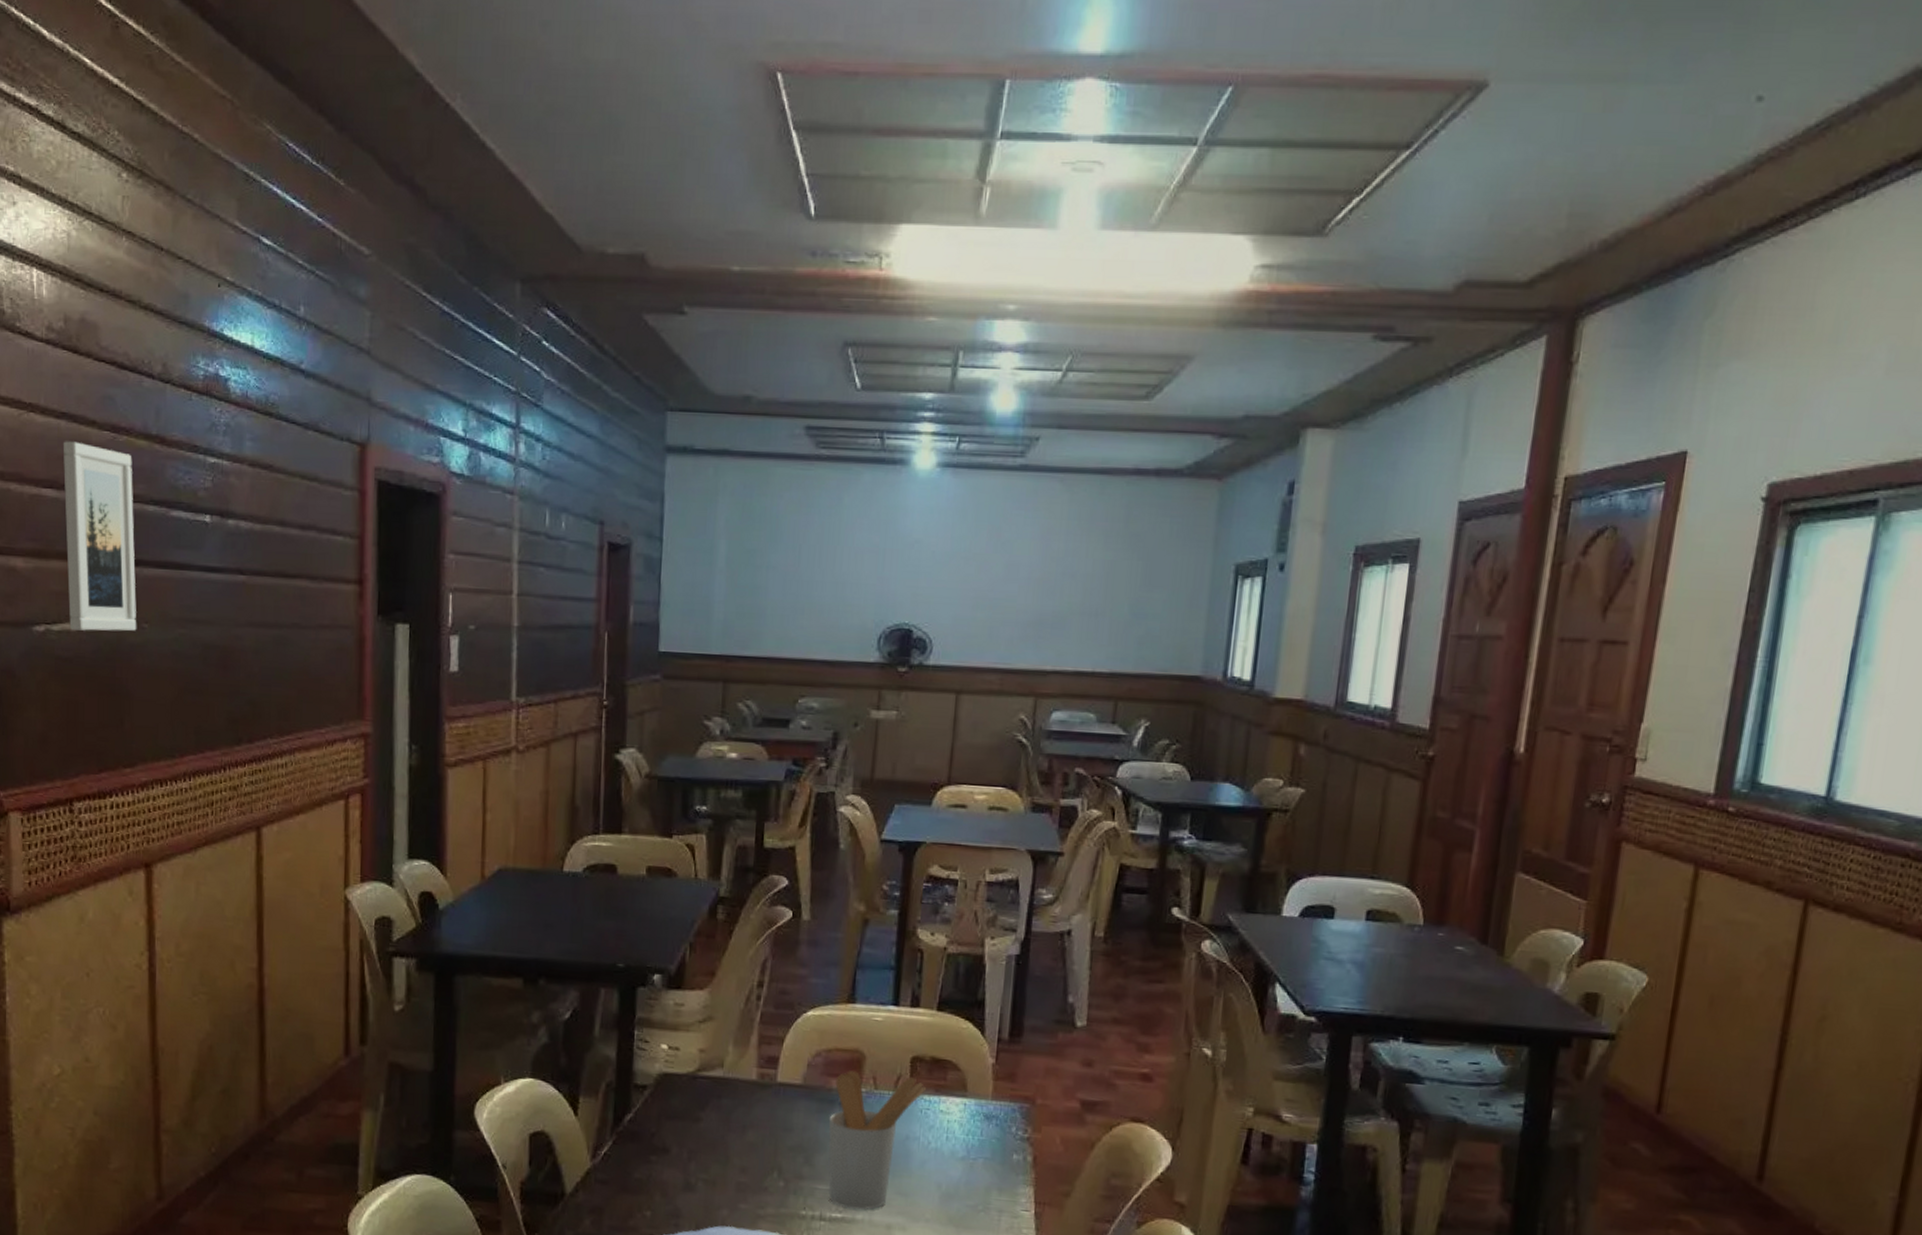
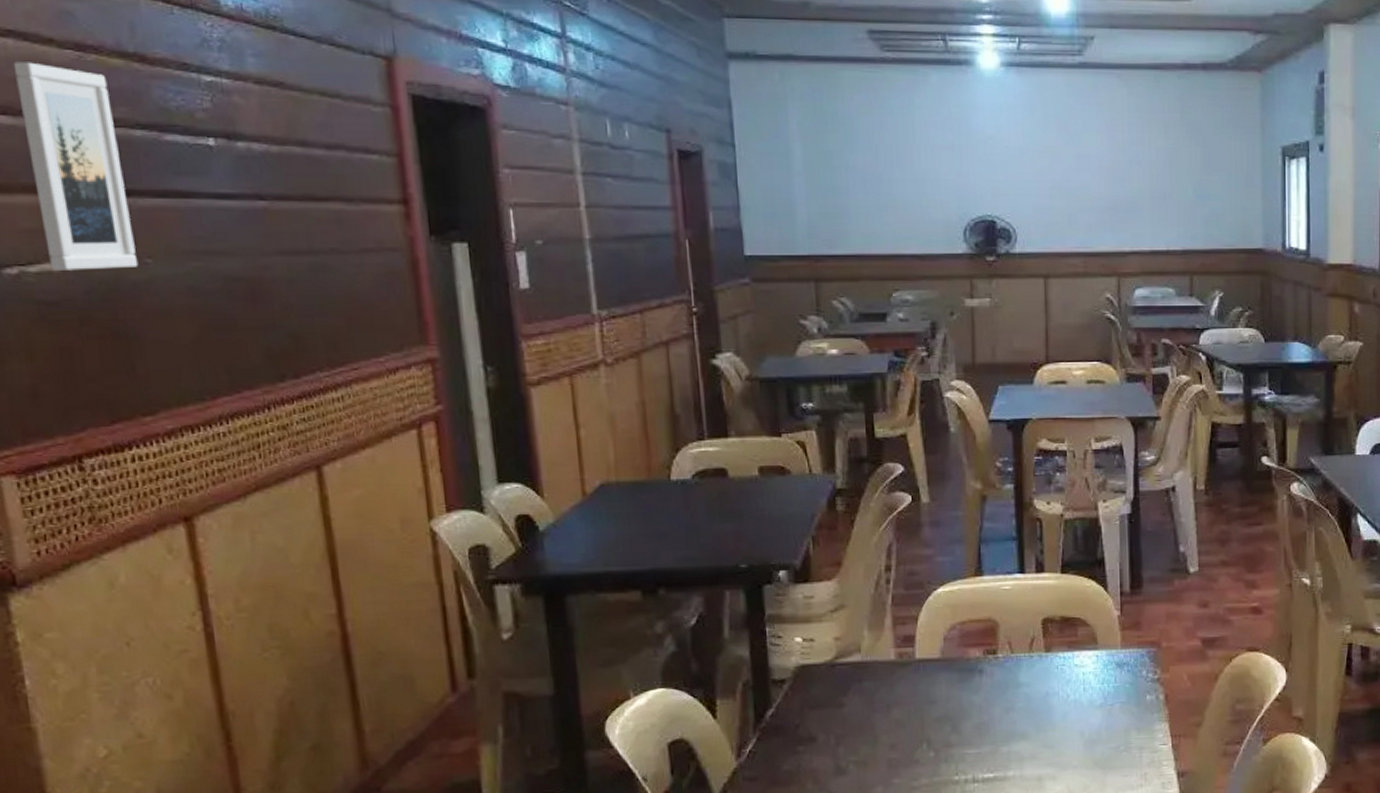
utensil holder: present [828,1071,926,1210] -> none [970,638,1059,768]

